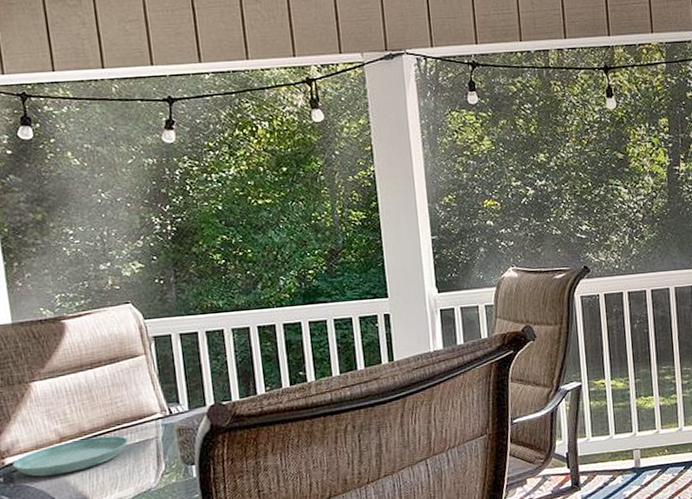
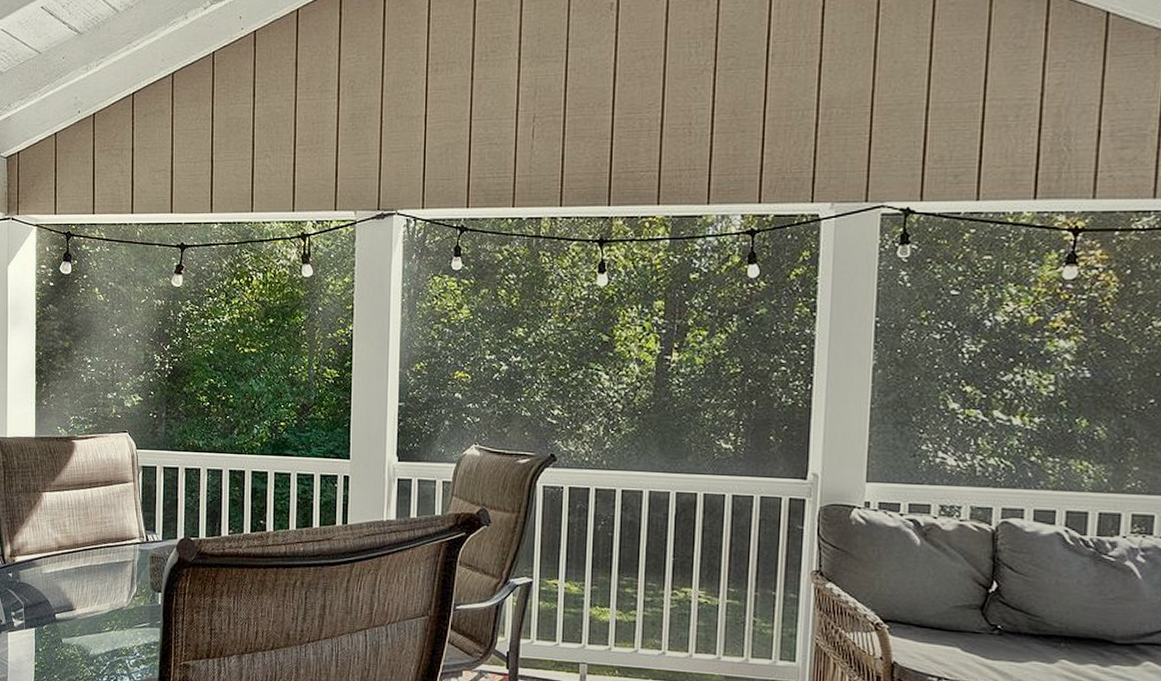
saucer: present [13,435,129,477] -> none [21,550,111,580]

